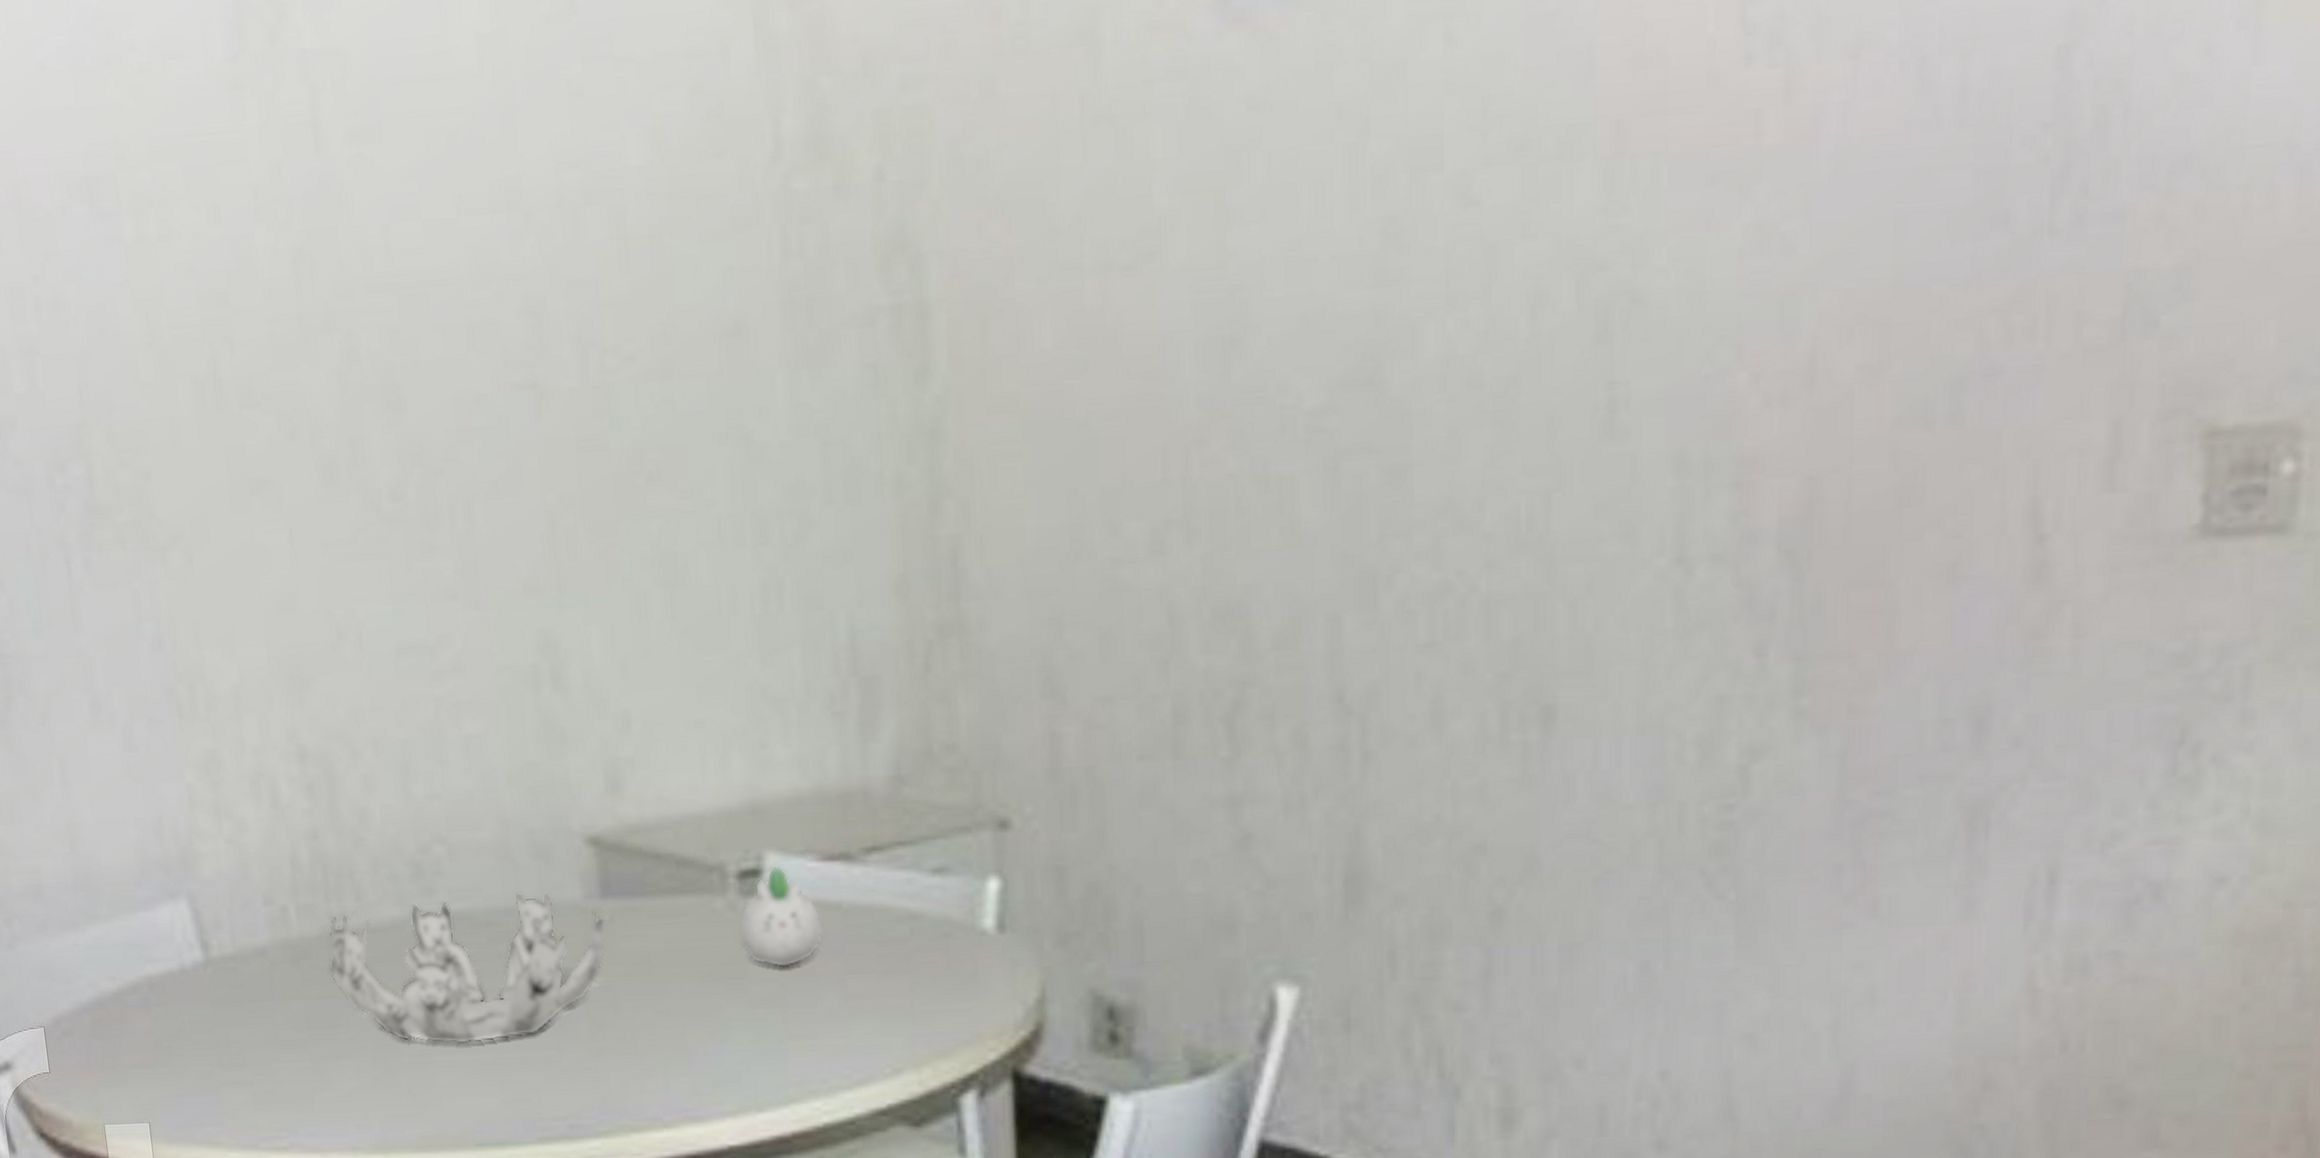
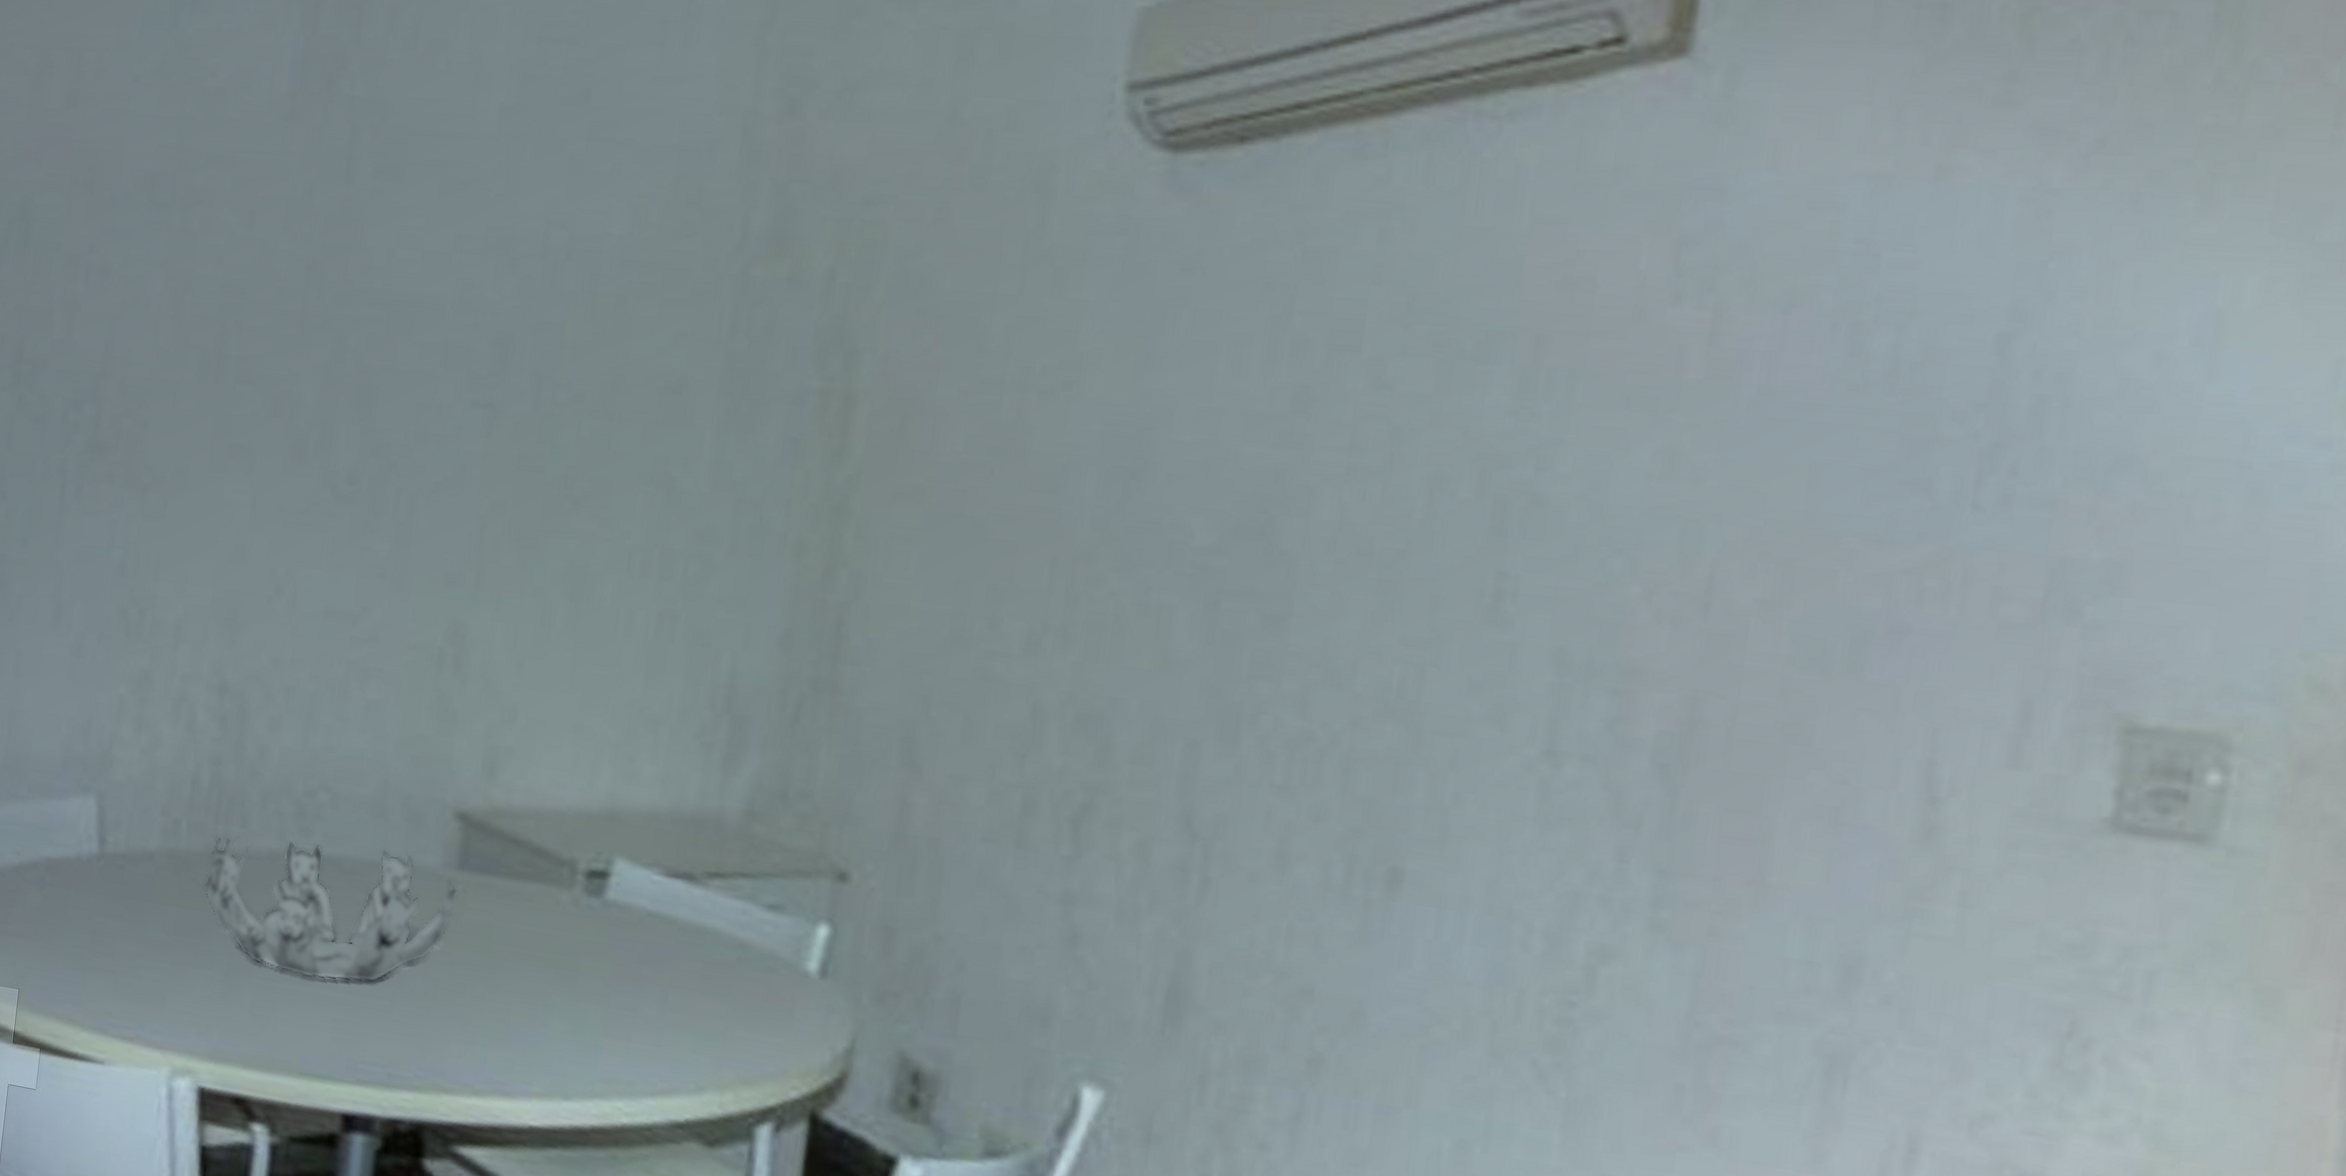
succulent planter: present [738,866,824,968] -> none [575,872,657,969]

